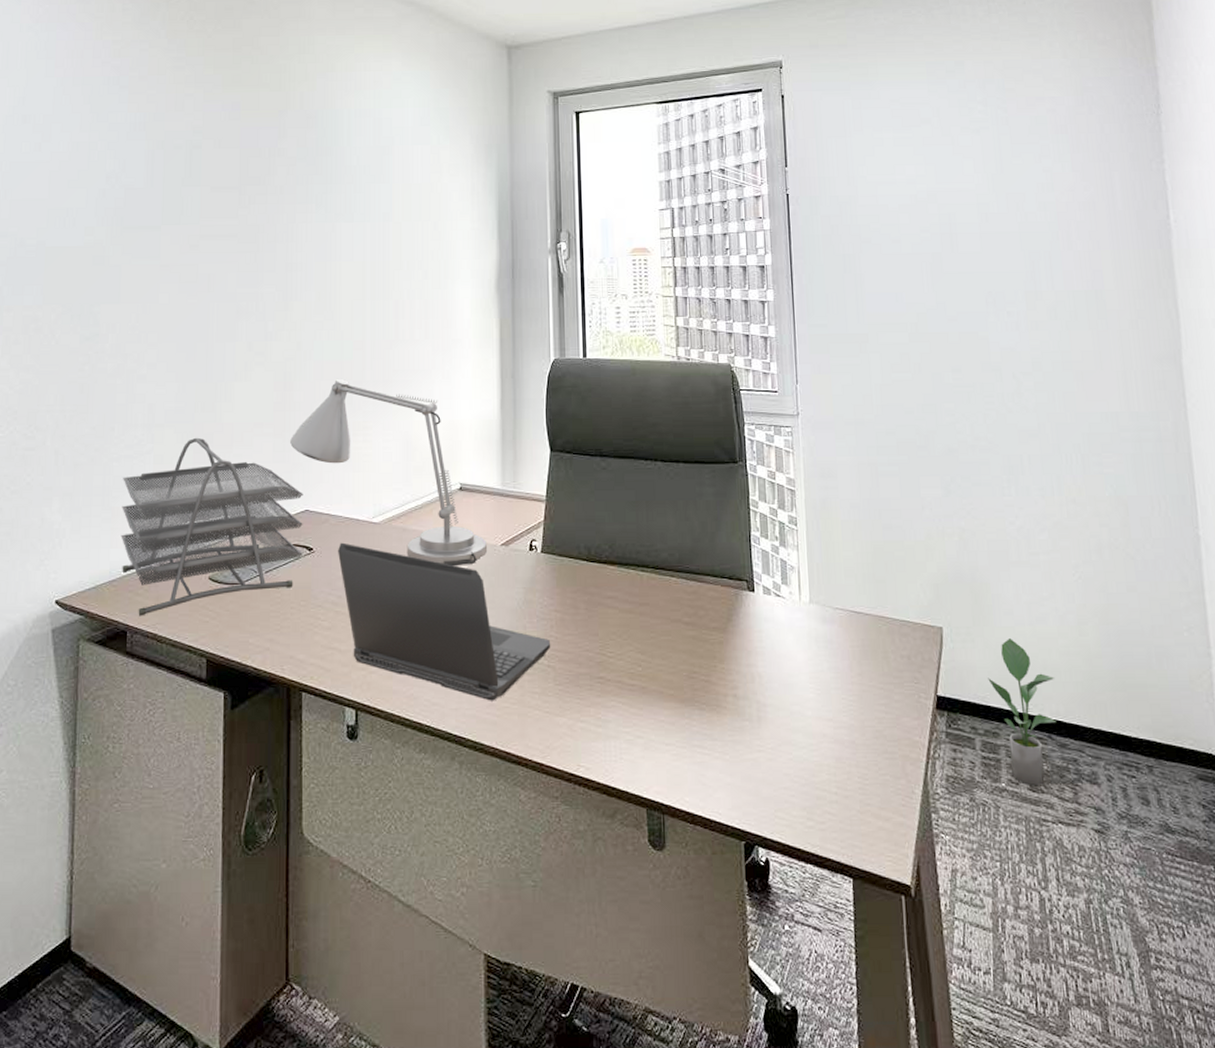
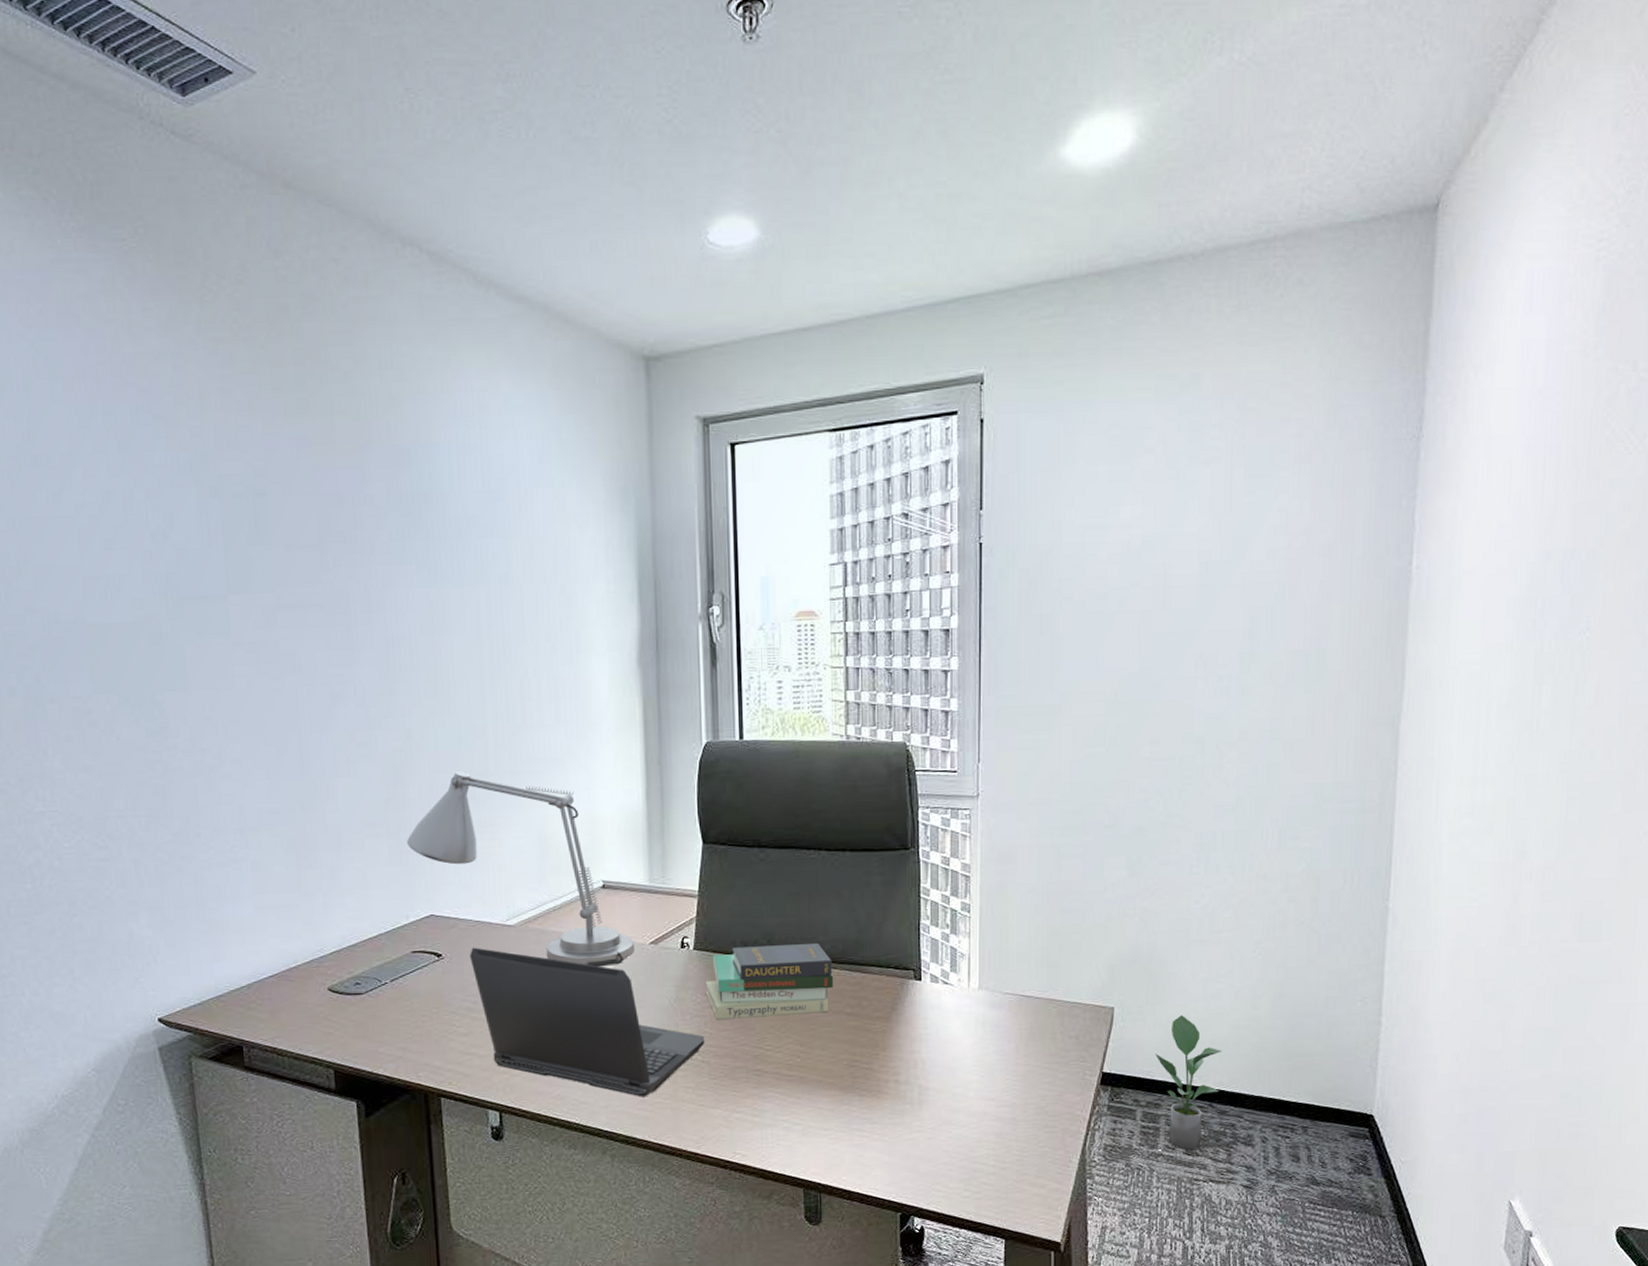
file organizer: present [121,437,303,616] -> none [218,840,431,1031]
books: none [551,550,671,623] -> present [705,942,833,1019]

